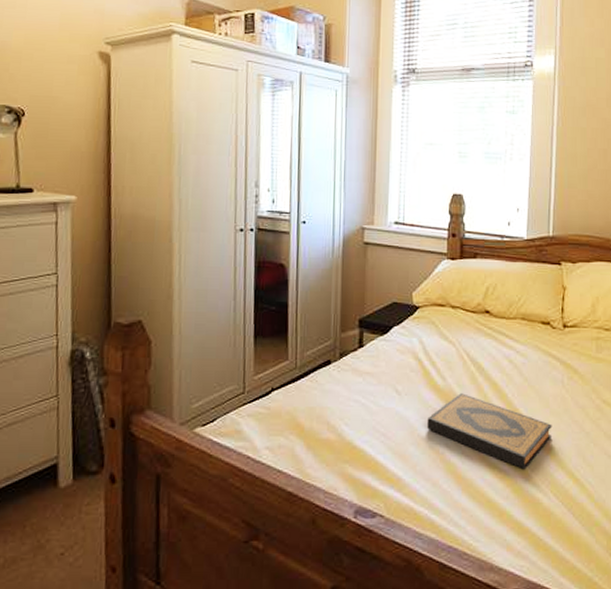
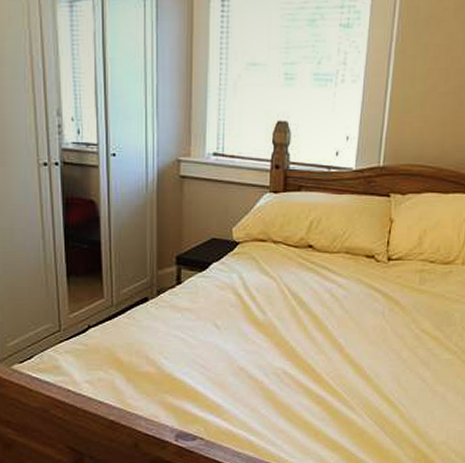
hardback book: present [427,393,552,470] -> none [247,326,371,395]

